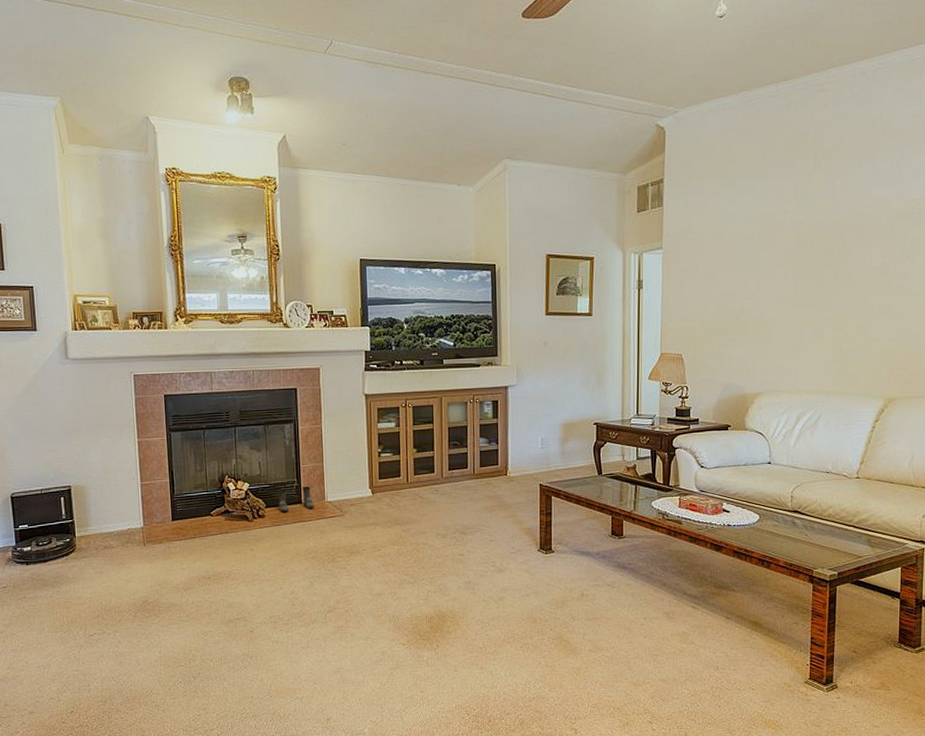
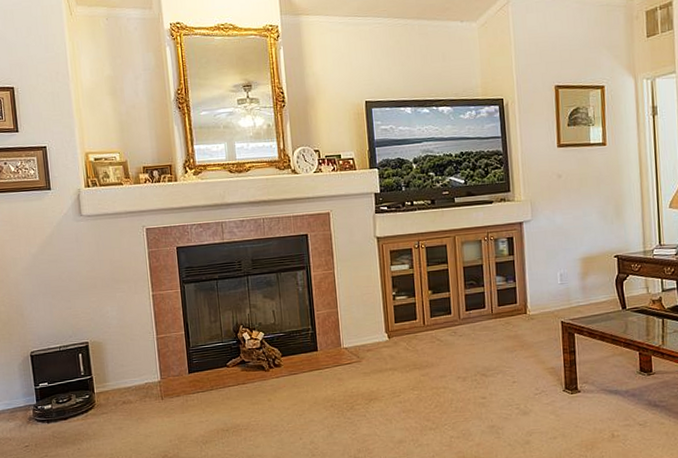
boots: present [278,486,315,512] -> none [293,333,331,360]

